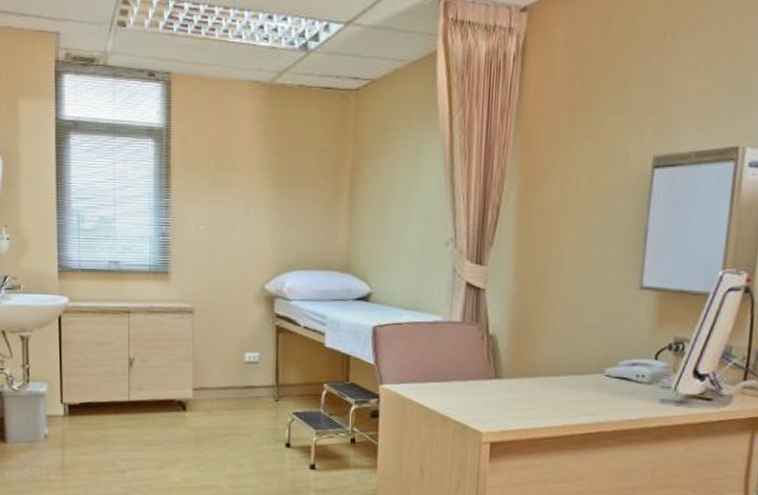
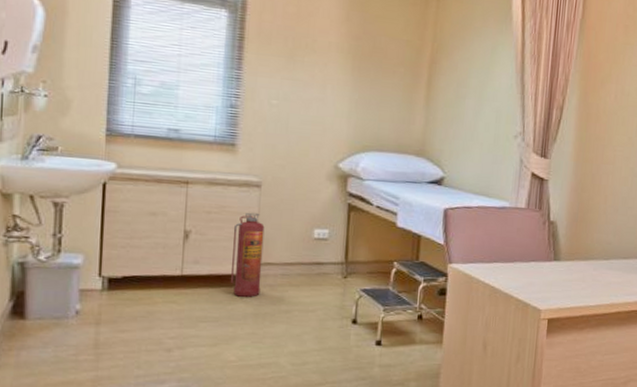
fire extinguisher: none [171,338,199,421] -> present [231,212,265,297]

